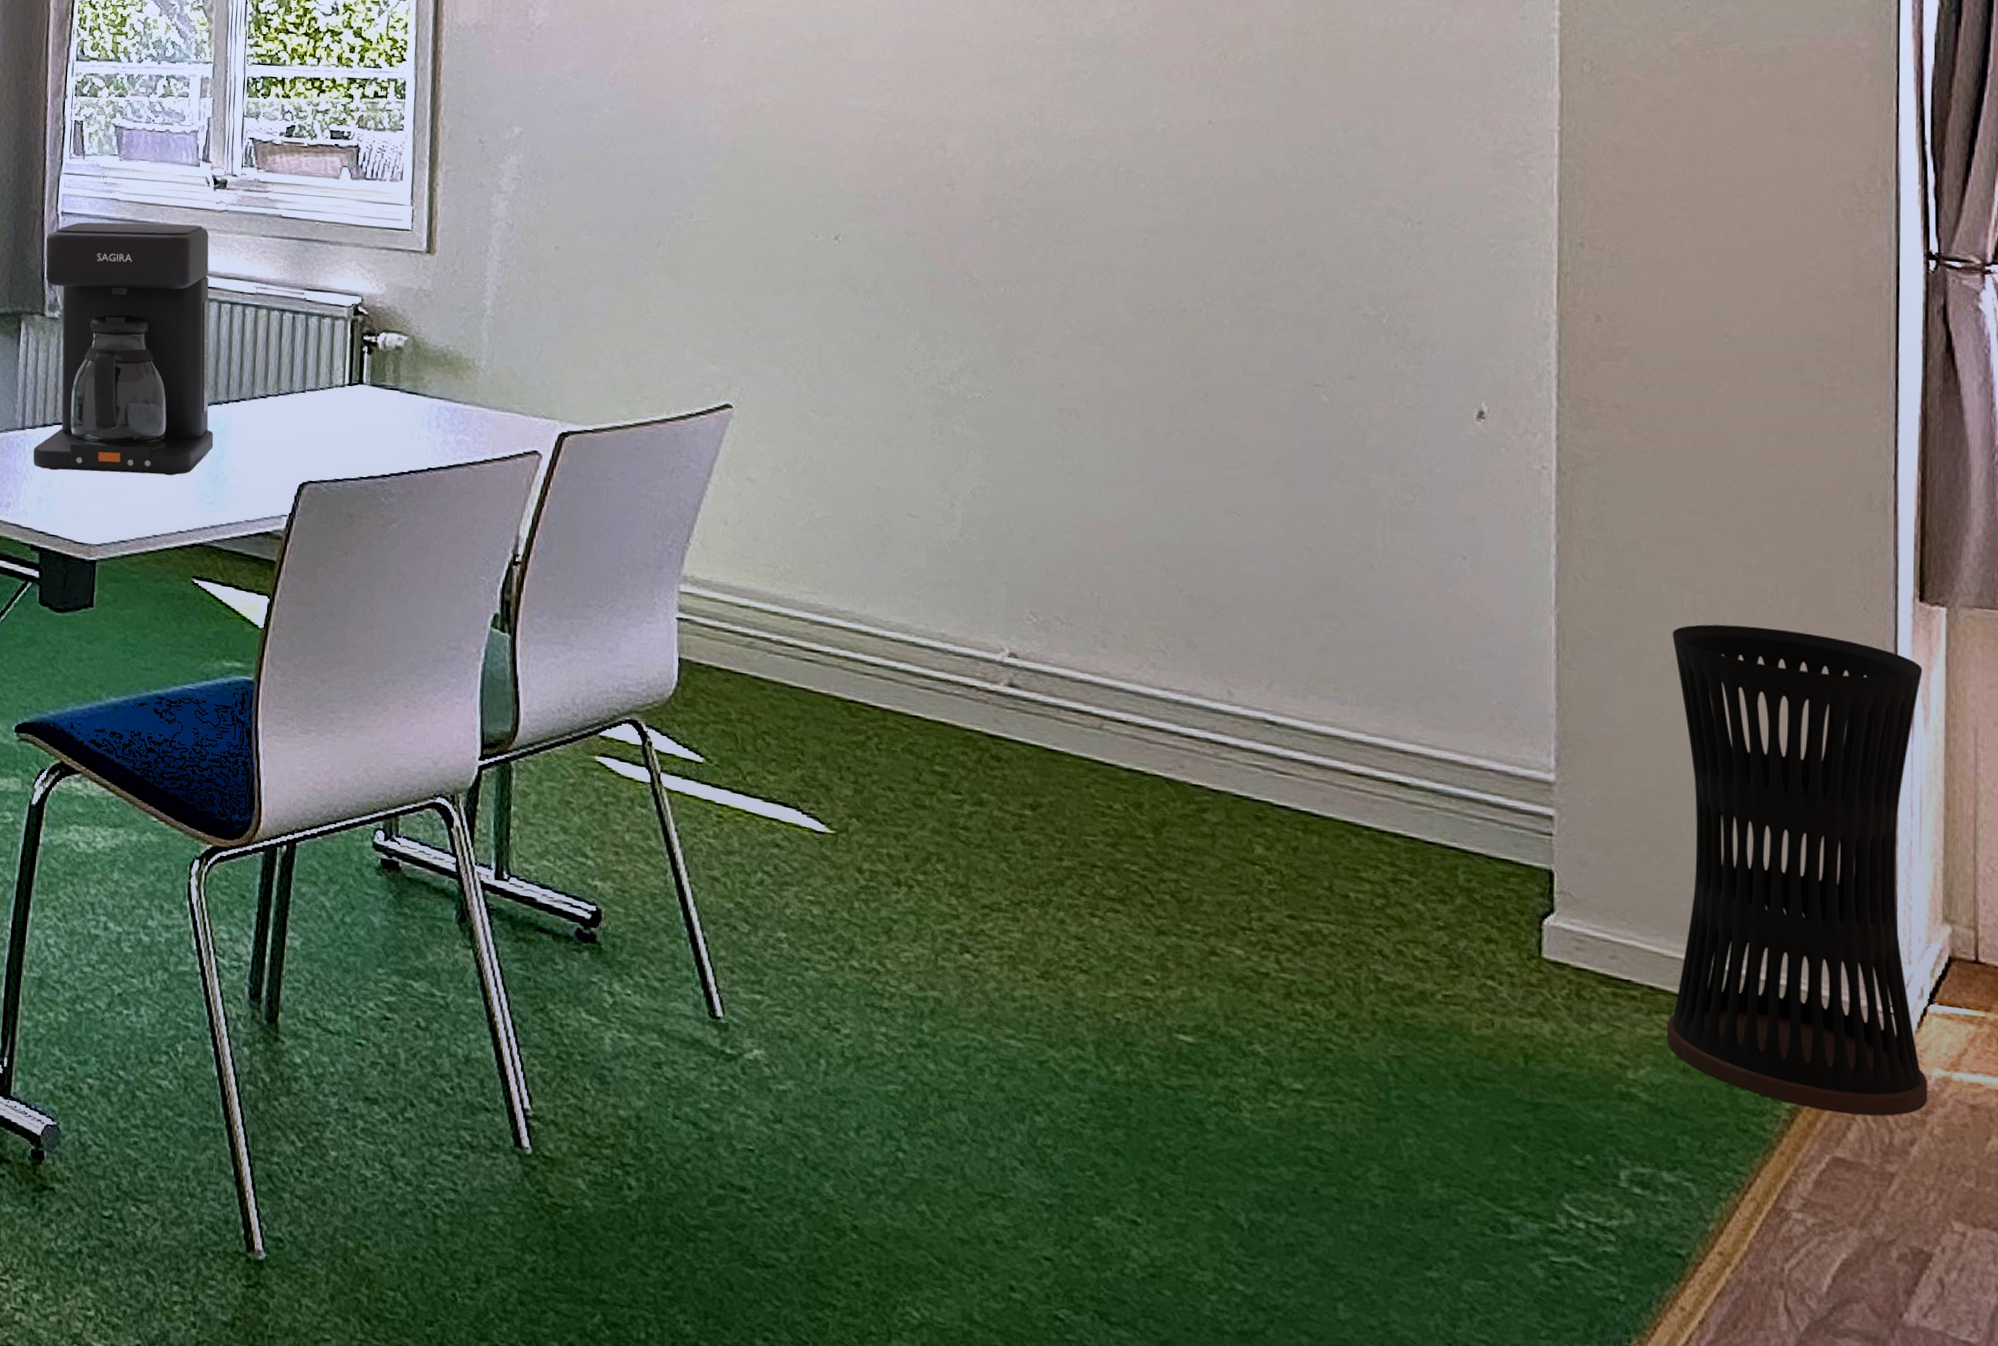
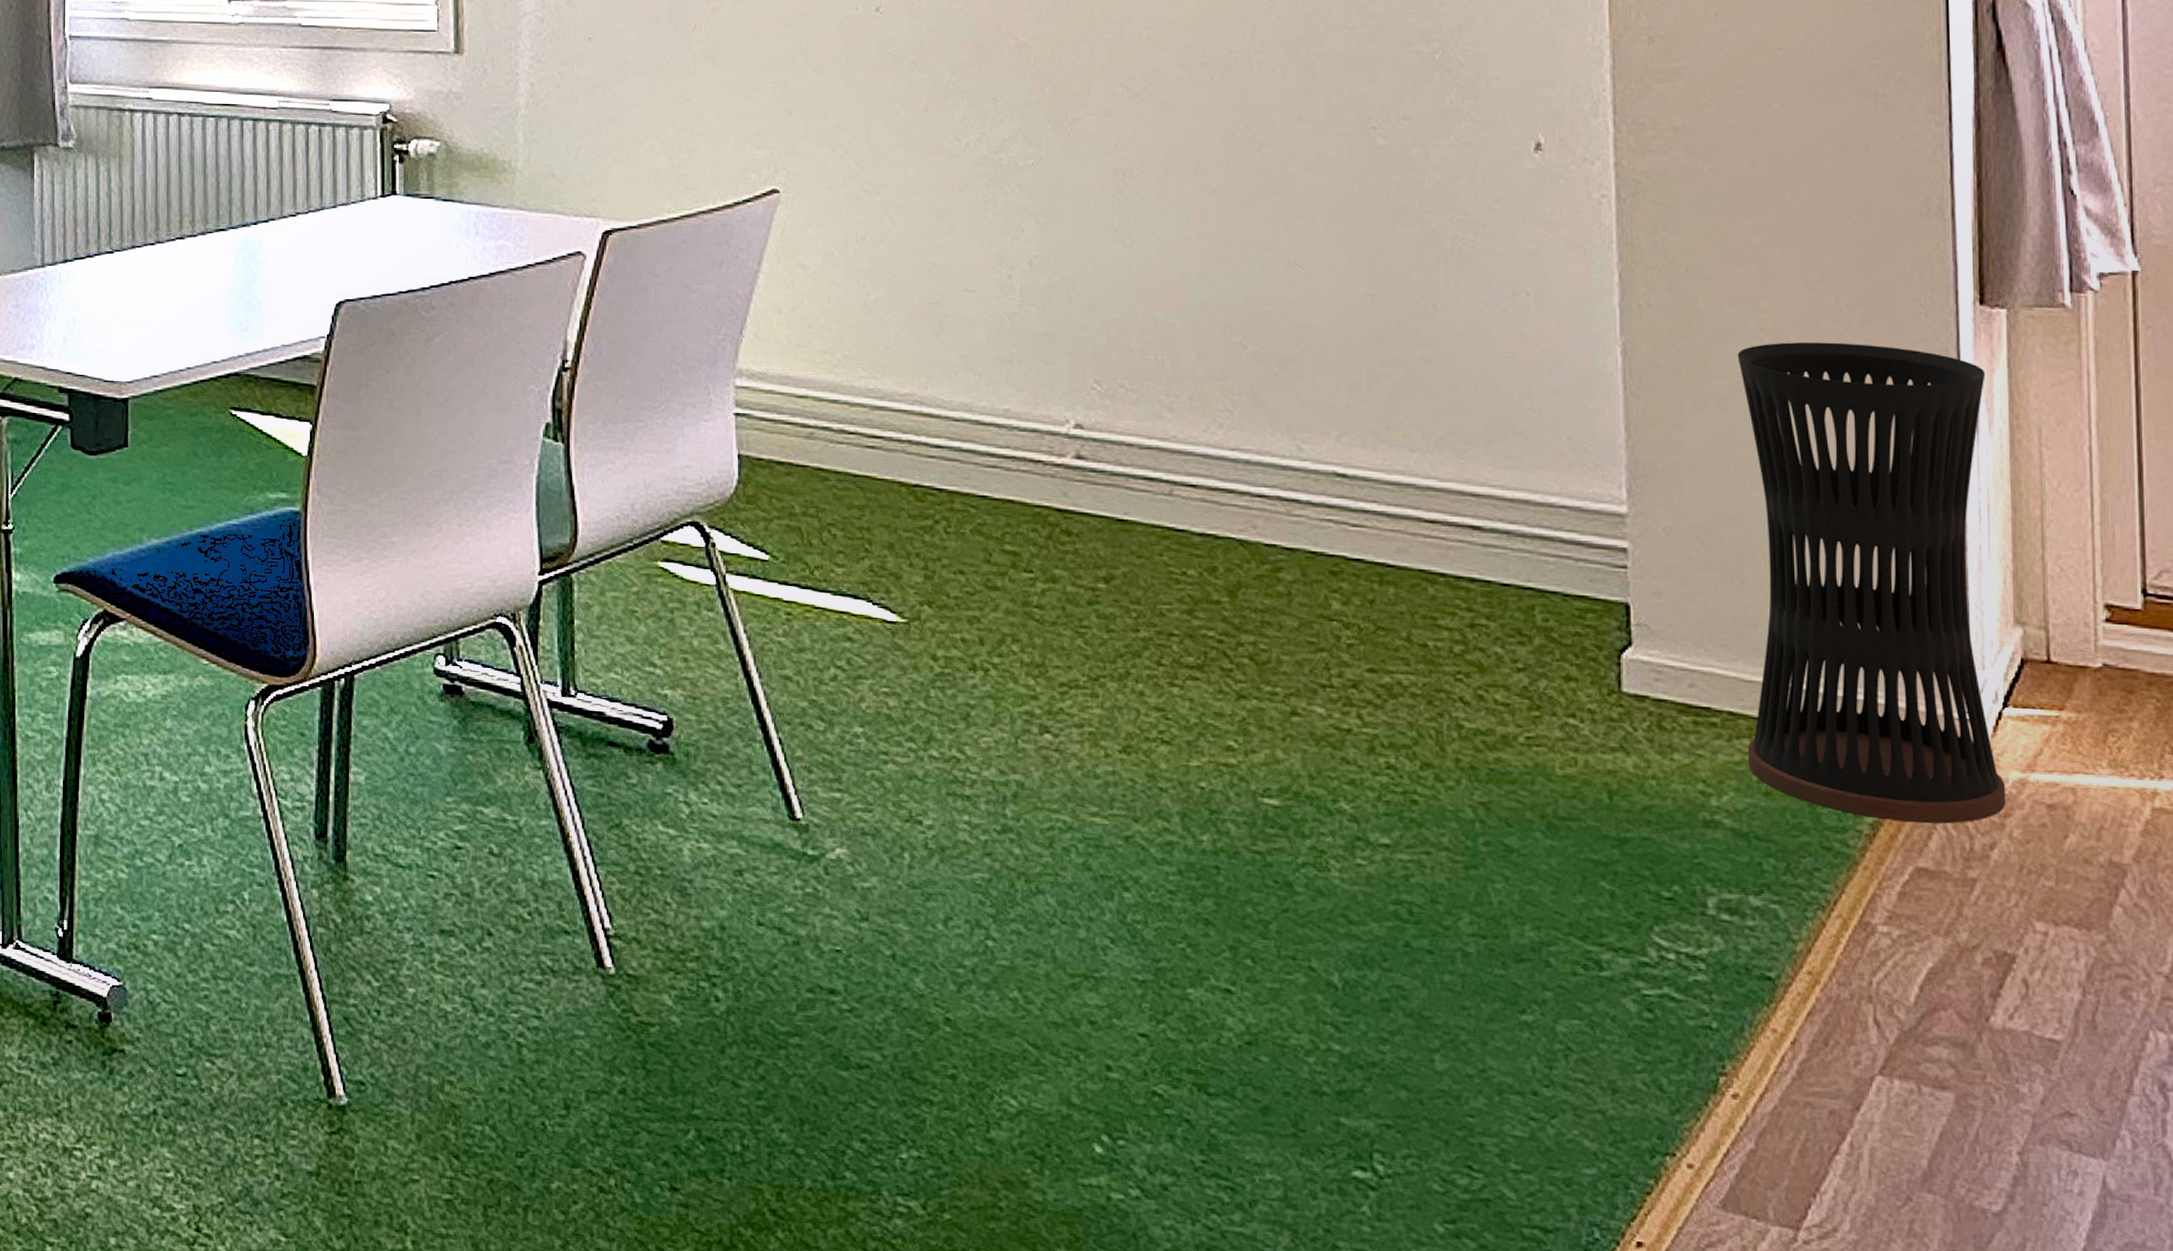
coffee maker: present [33,222,214,476] -> none [54,40,244,308]

